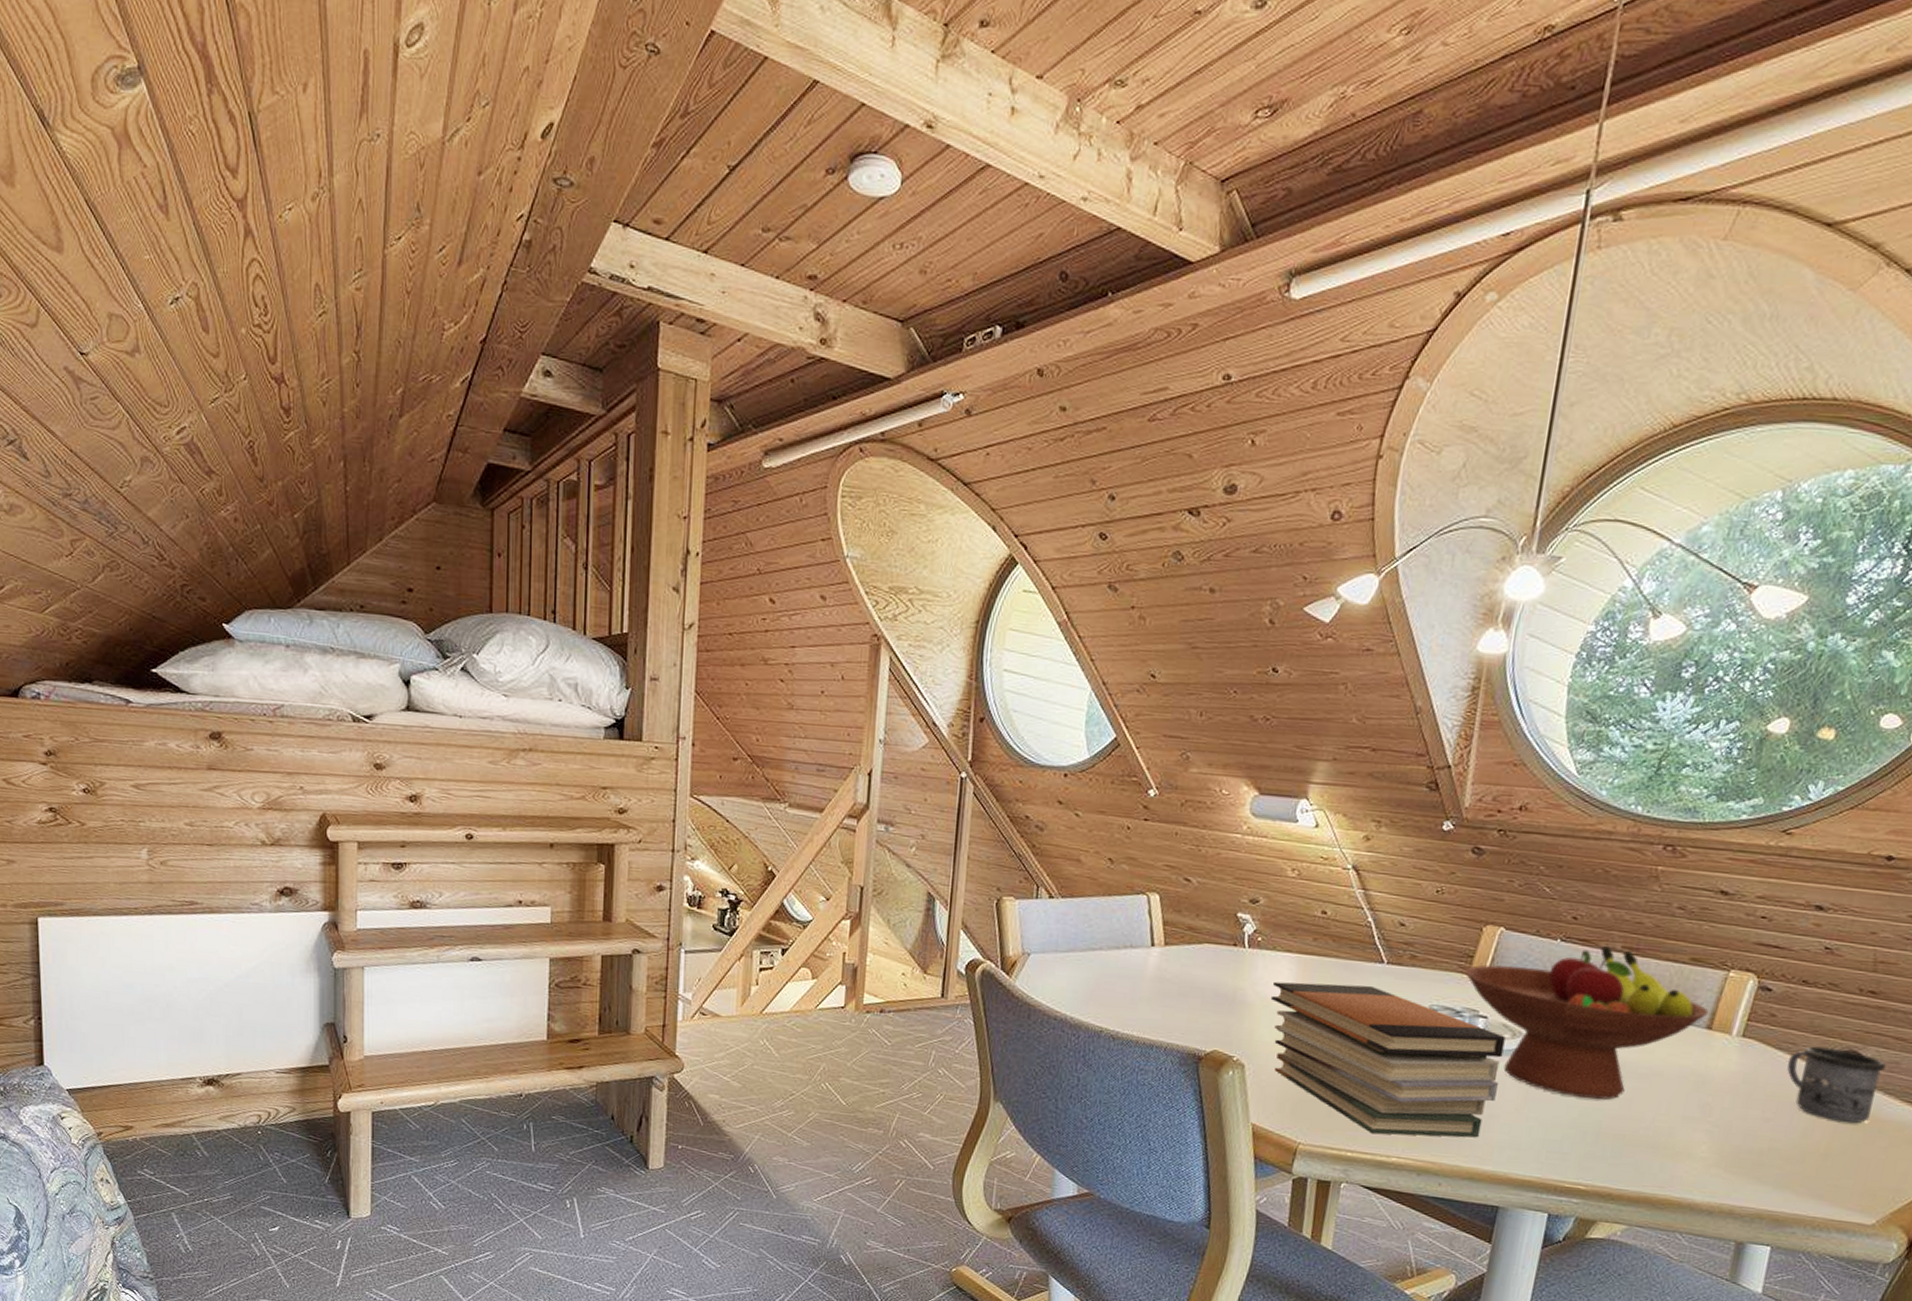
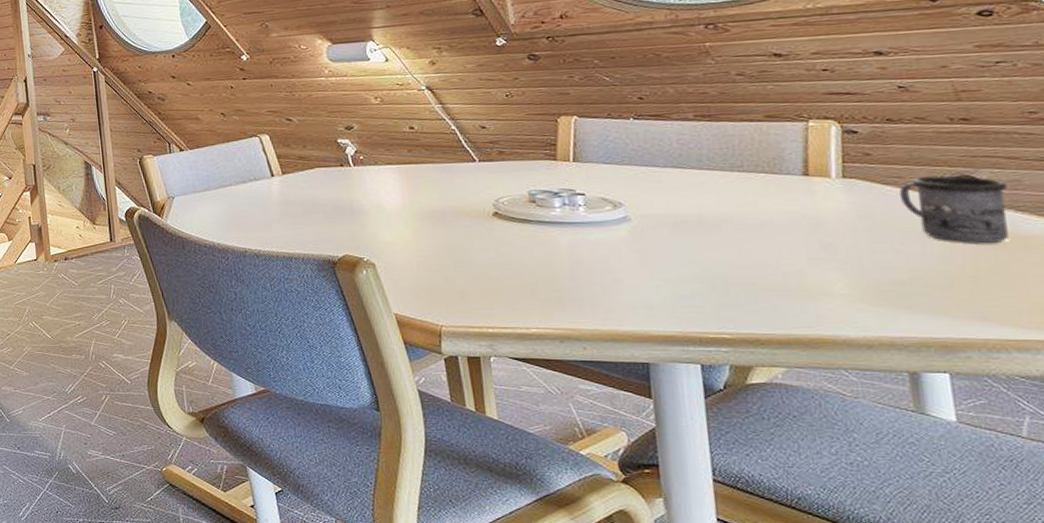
book stack: present [1270,981,1506,1138] -> none [382,182,615,310]
fruit bowl: present [1464,945,1709,1100] -> none [551,116,800,254]

